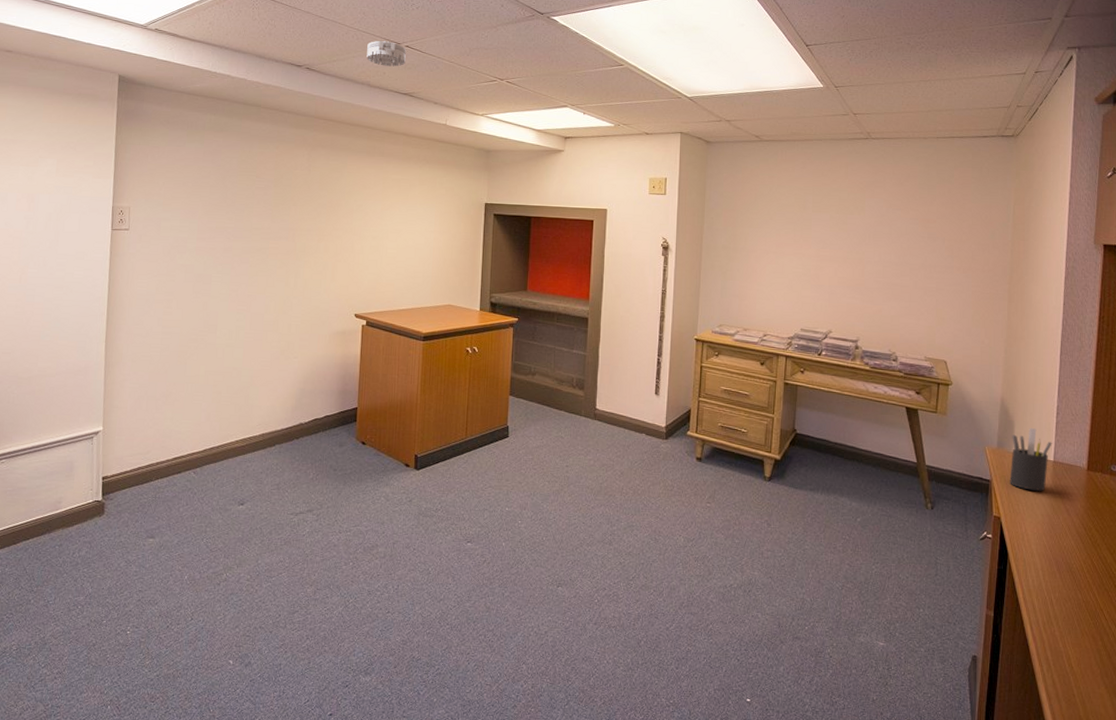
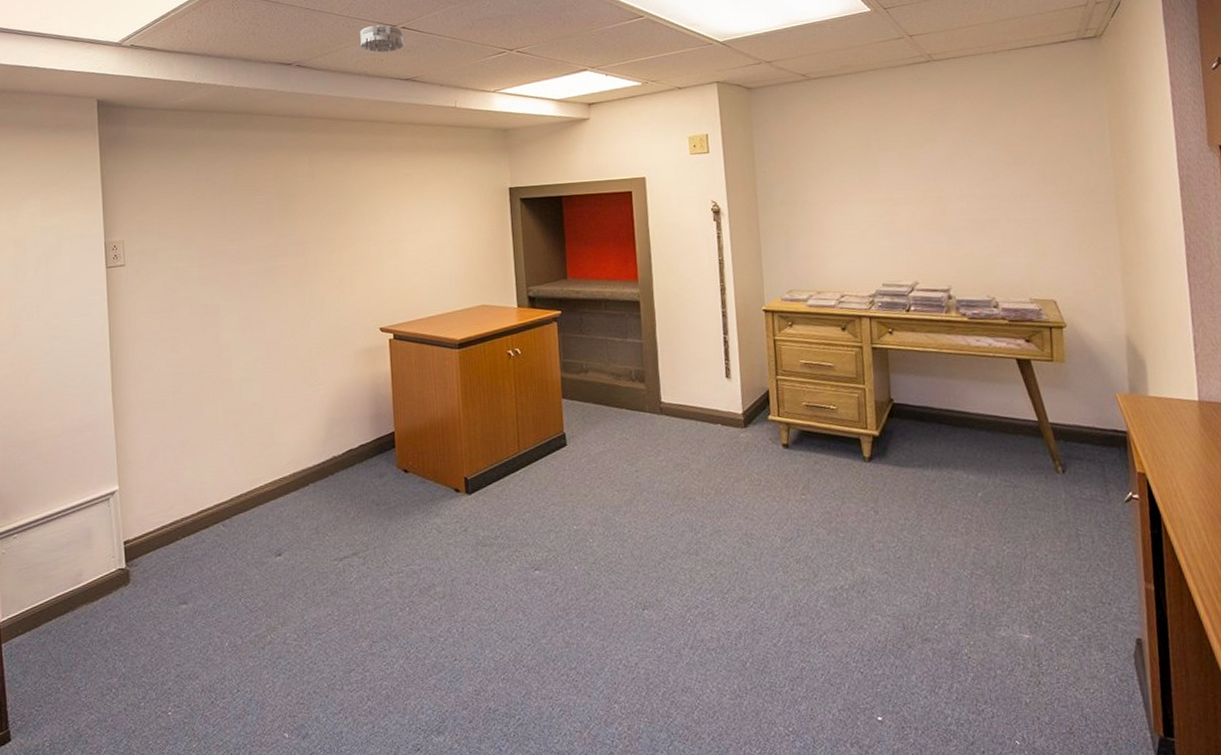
pen holder: present [1010,428,1052,491] -> none [1145,365,1194,438]

